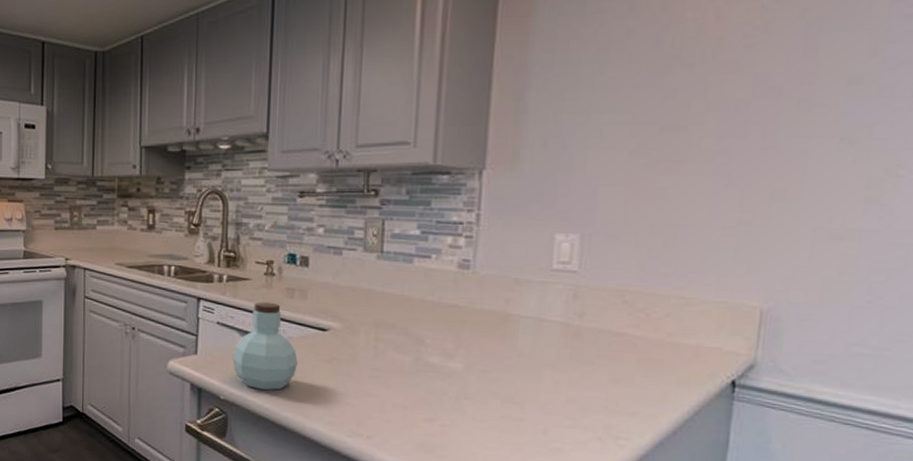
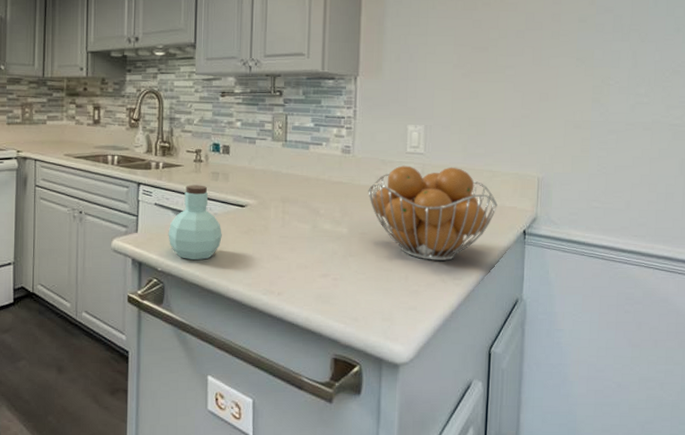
fruit basket: none [493,286,691,414] -> present [368,165,498,261]

